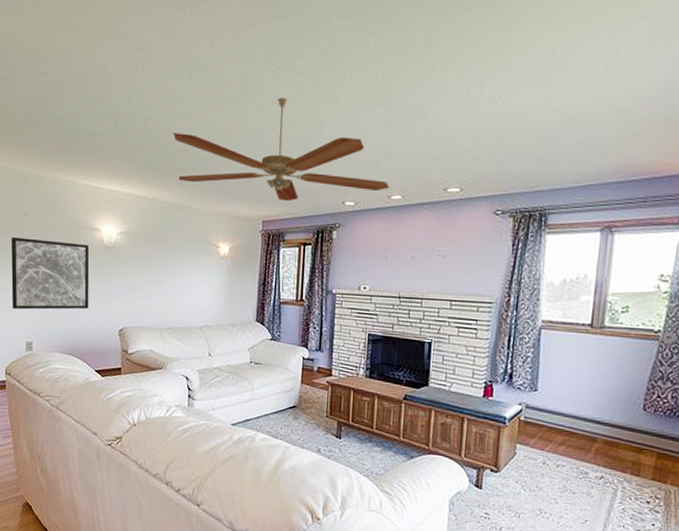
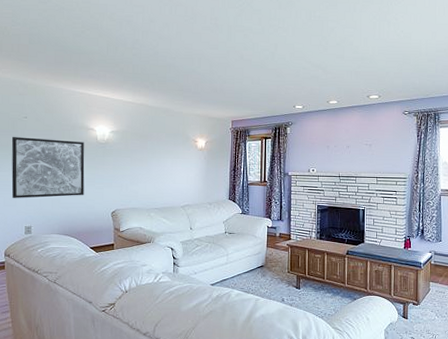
ceiling fan: present [173,97,390,202] -> none [157,27,328,106]

